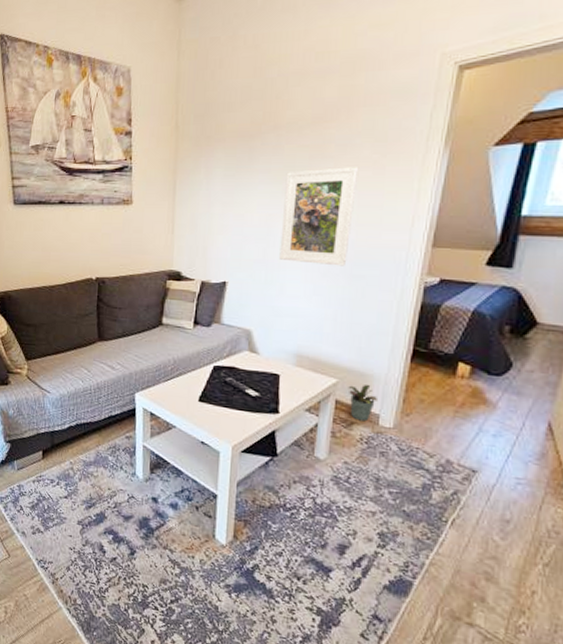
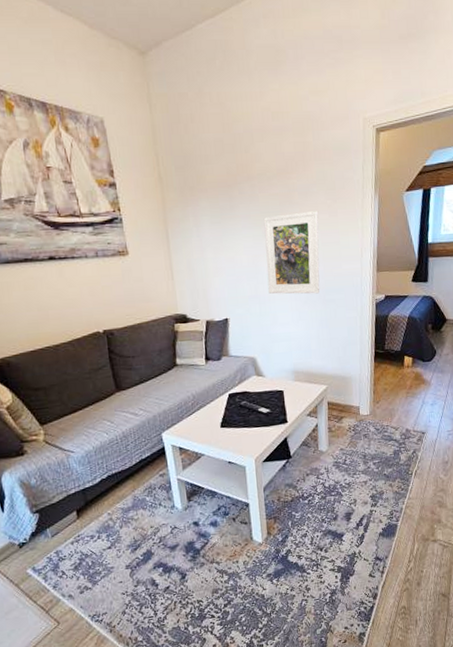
potted plant: present [348,384,377,422] -> none [335,384,356,415]

